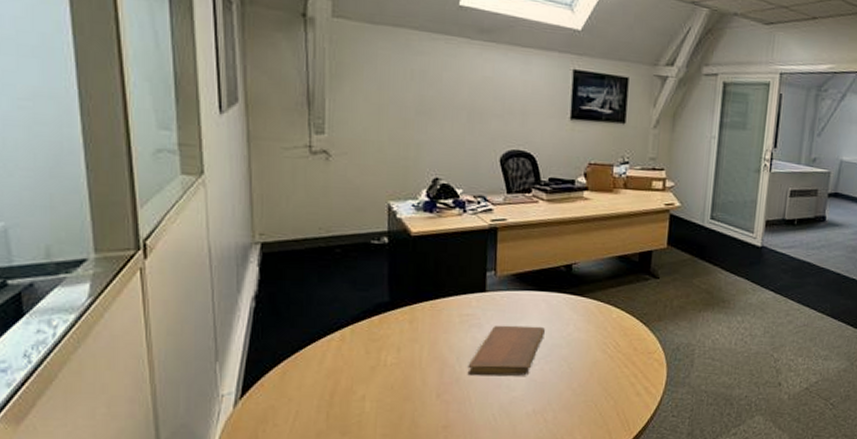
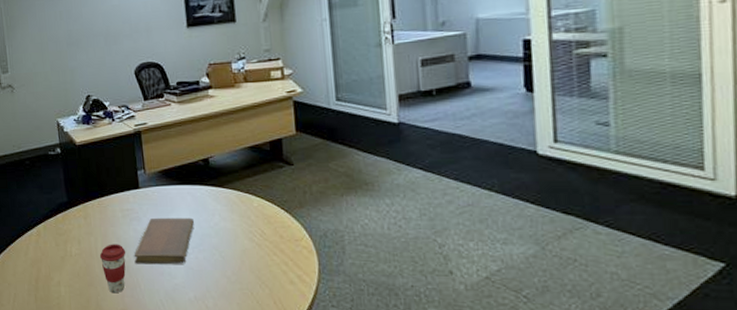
coffee cup: none [423,352,459,408] -> present [99,244,126,294]

